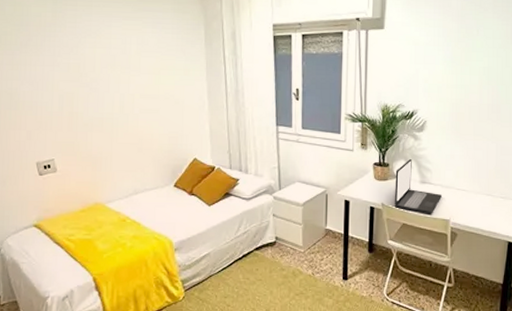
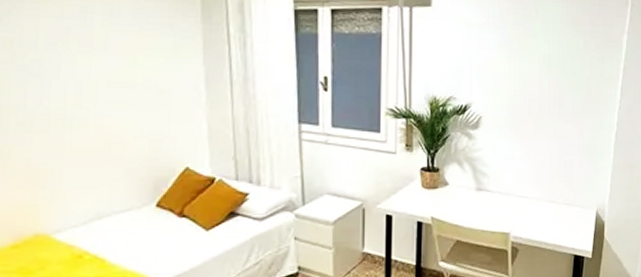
laptop: present [394,158,442,214] -> none [445,161,500,228]

